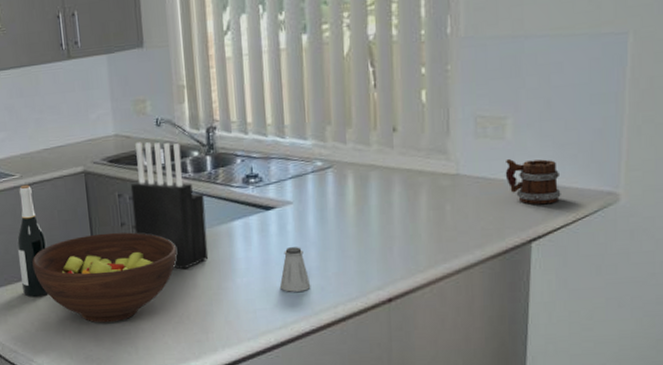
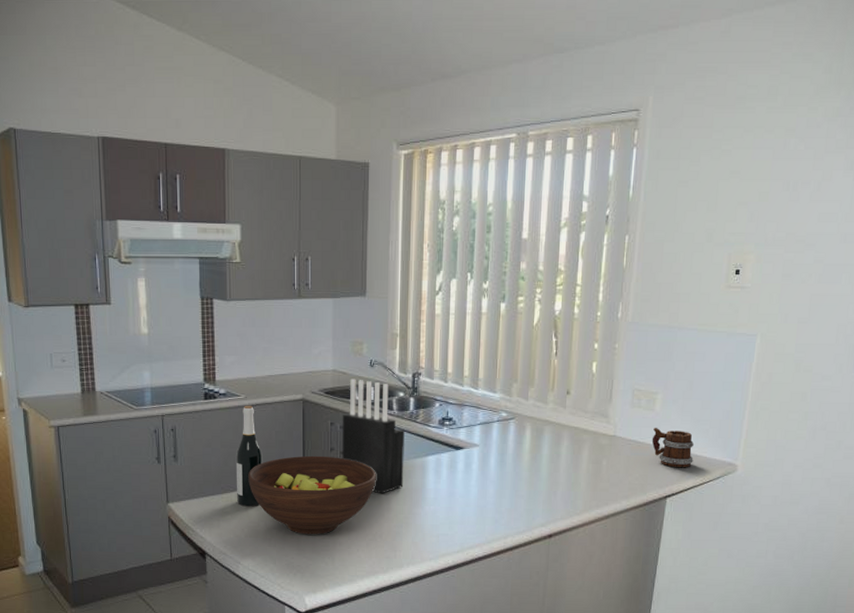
saltshaker: present [279,247,311,292] -> none [460,483,487,522]

